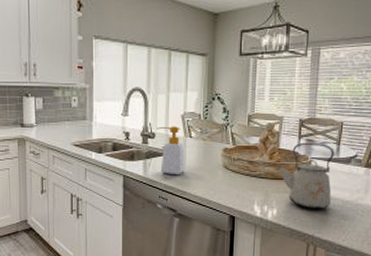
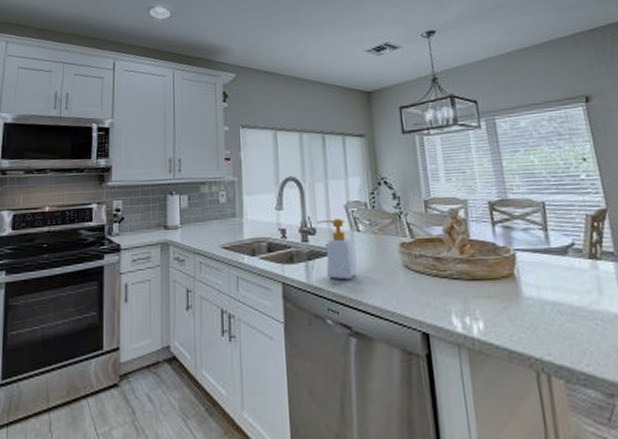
kettle: present [276,142,334,209] -> none [471,229,556,320]

